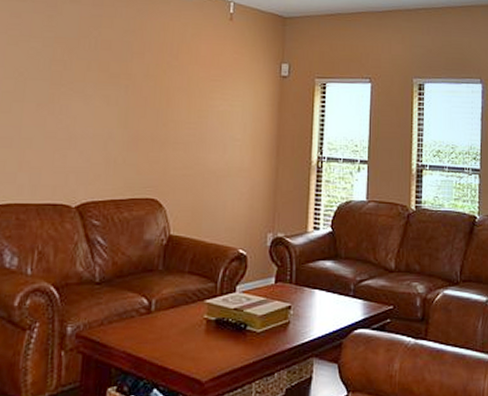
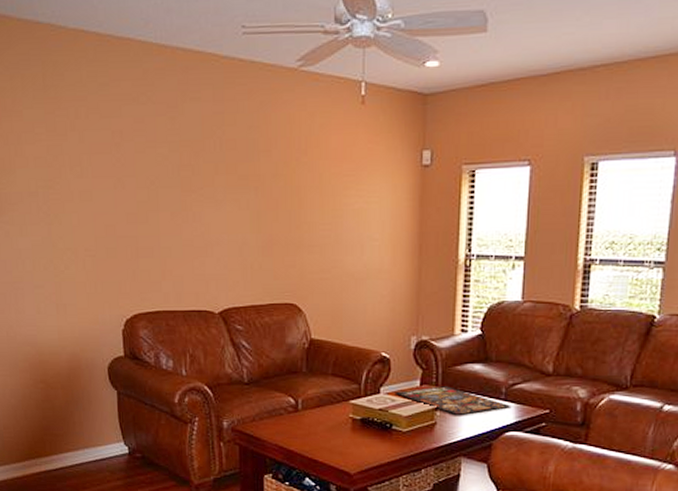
stained glass panel: none [250,283,359,313] -> present [394,386,512,415]

